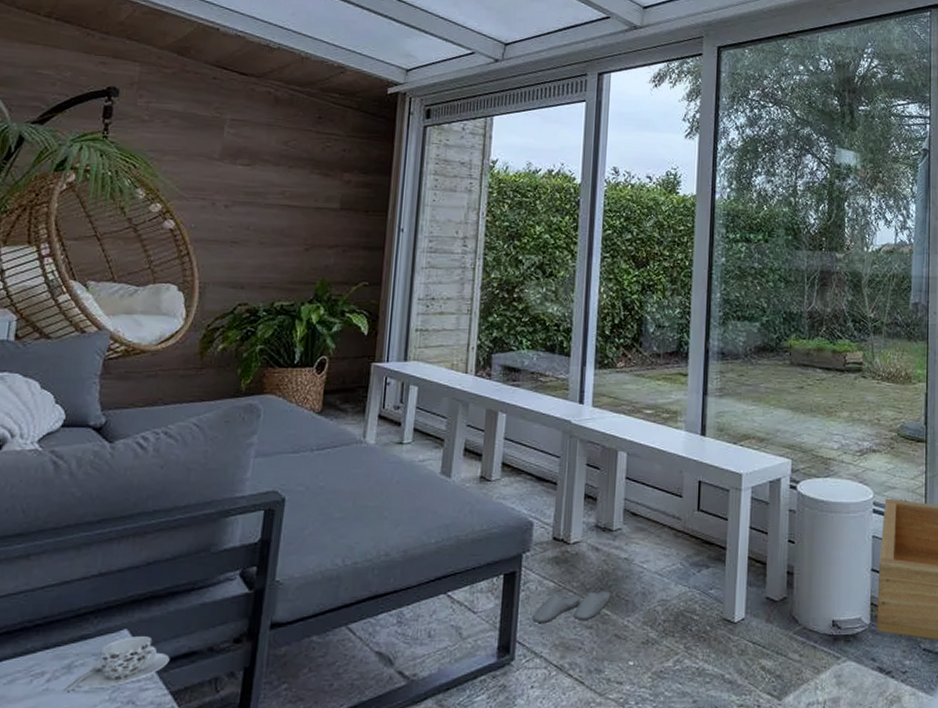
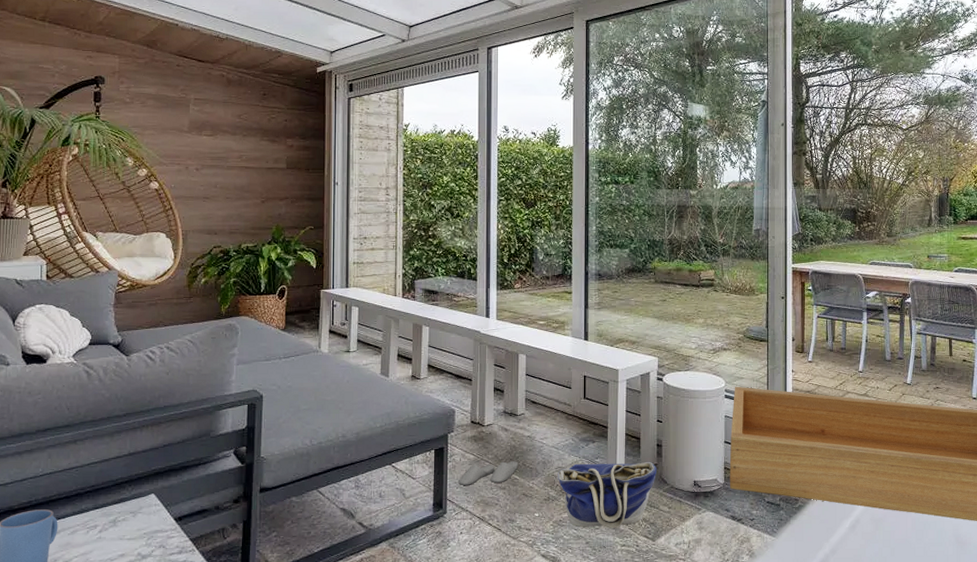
teacup: present [65,636,170,691] -> none [113,499,187,539]
tote bag: none [658,593,787,683] -> present [556,461,657,529]

